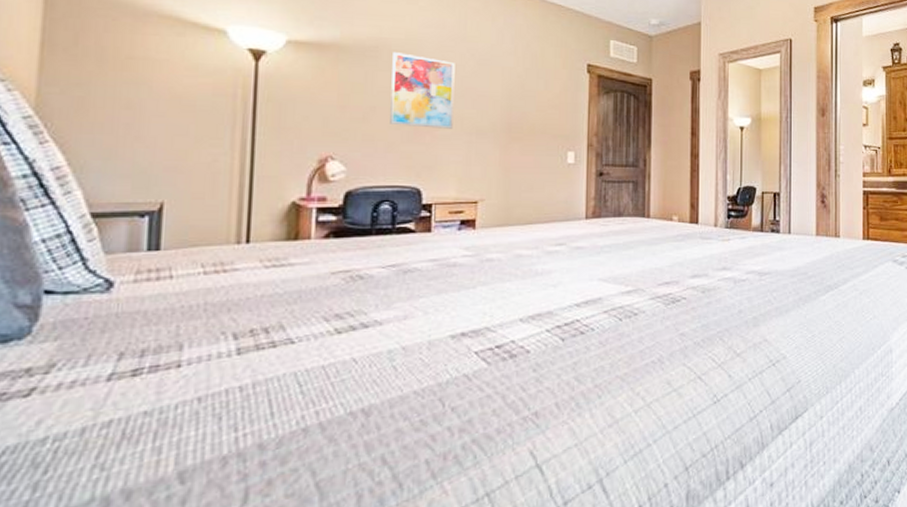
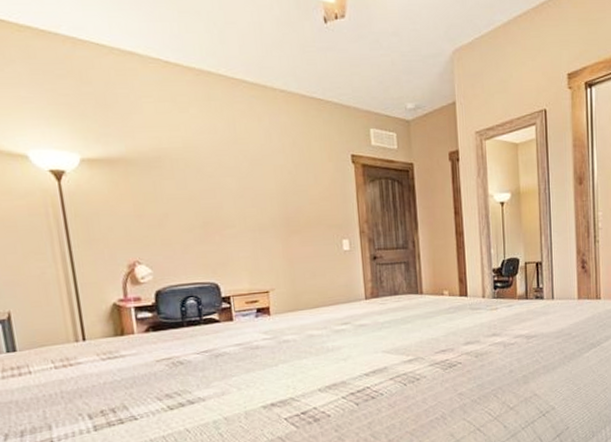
wall art: present [390,52,455,129] -> none [174,160,238,229]

